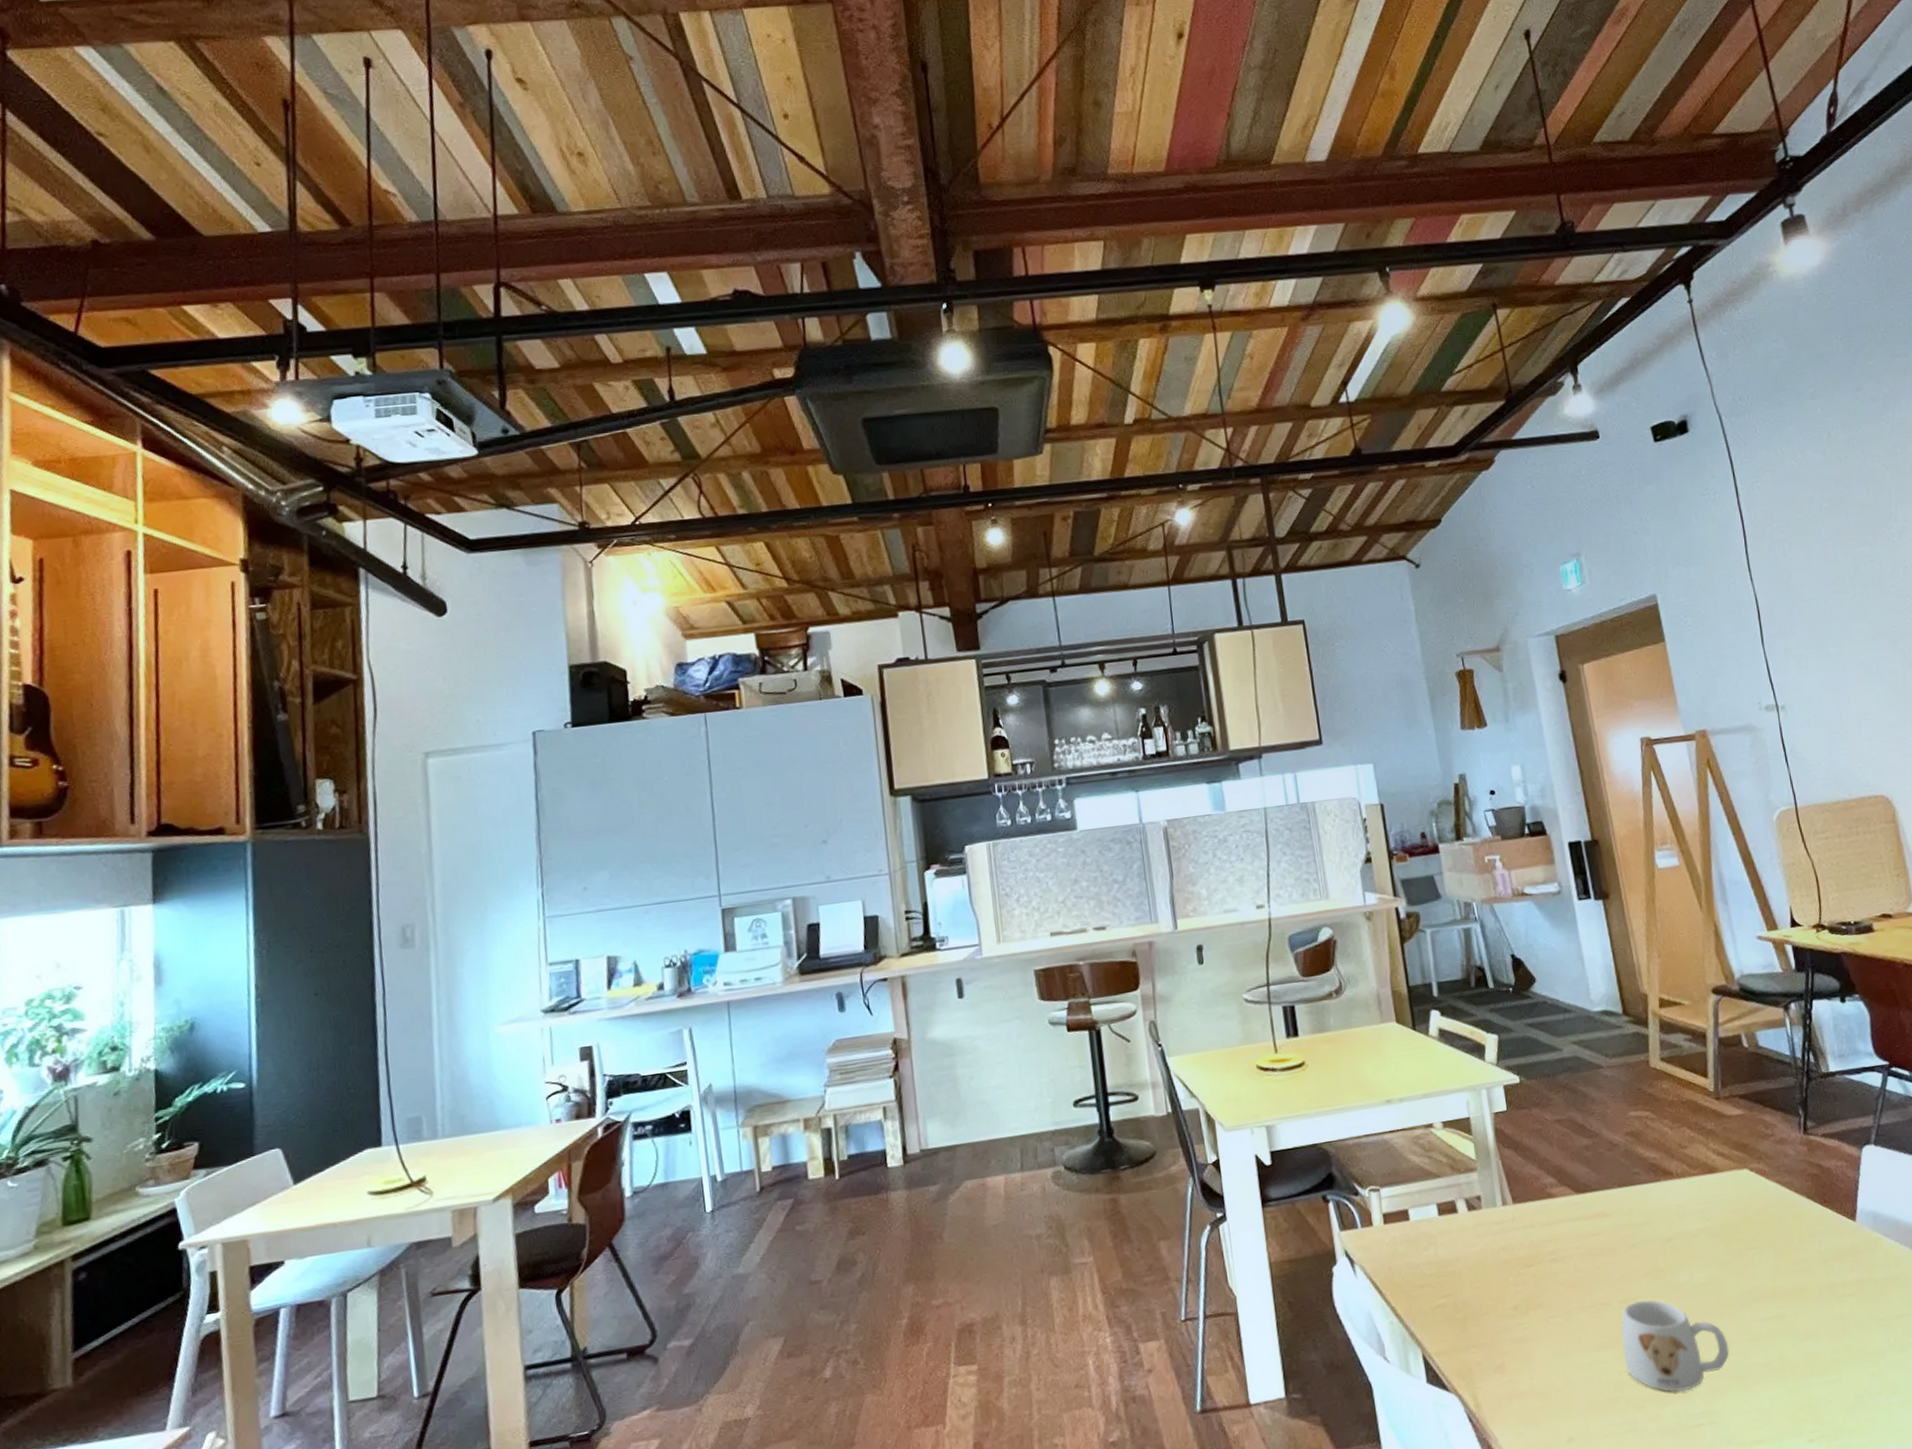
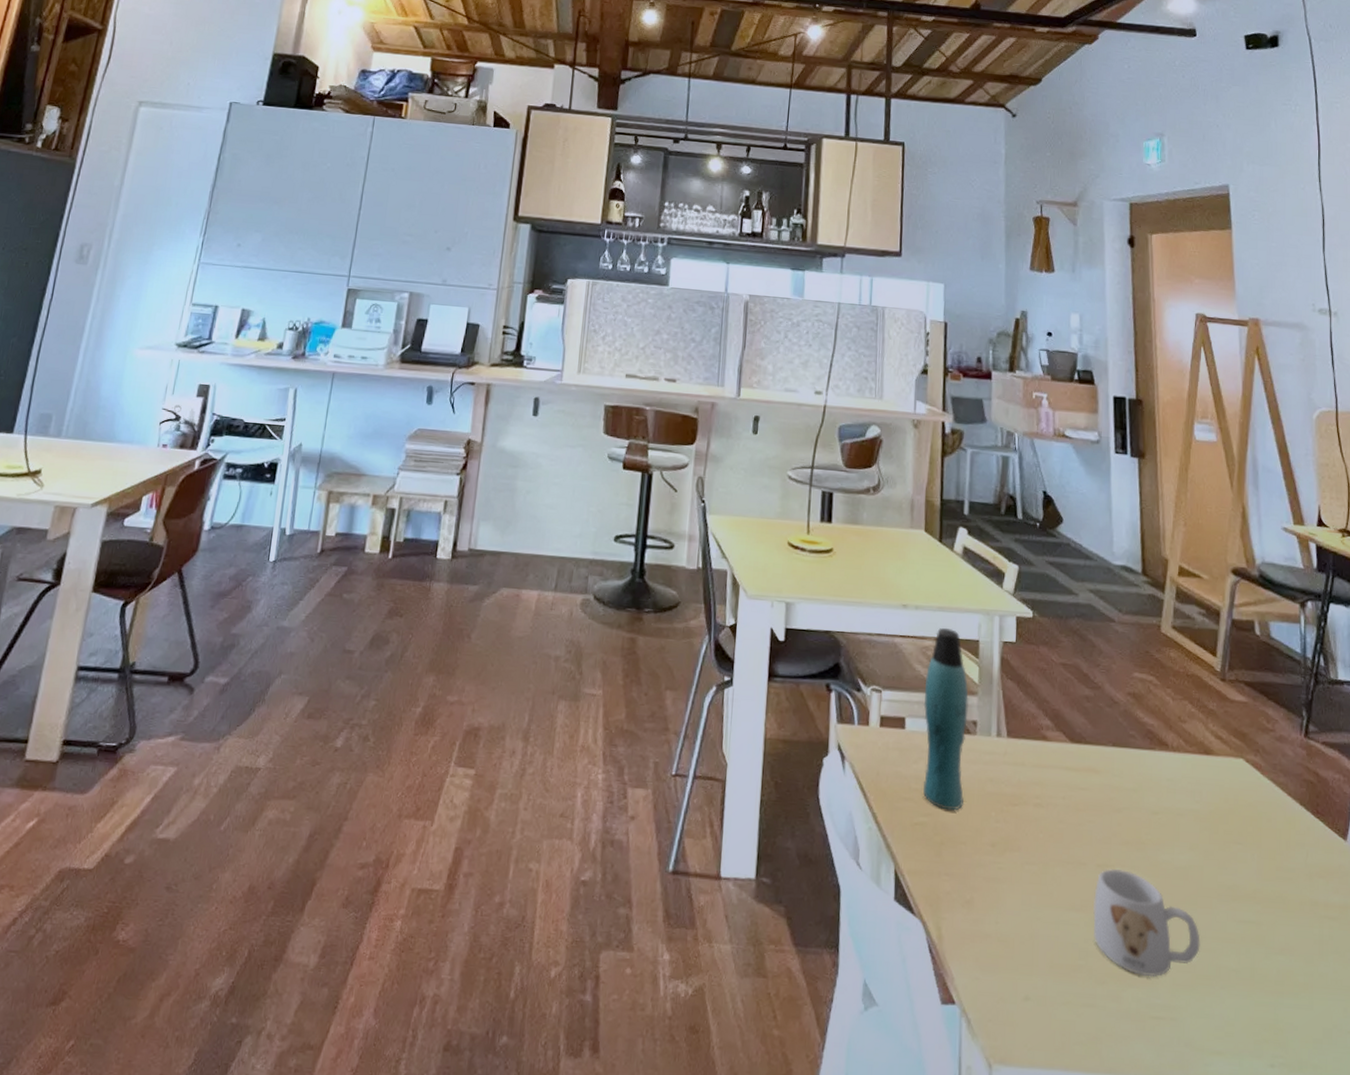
bottle: none [1421,1112,1481,1287] -> present [923,627,969,811]

